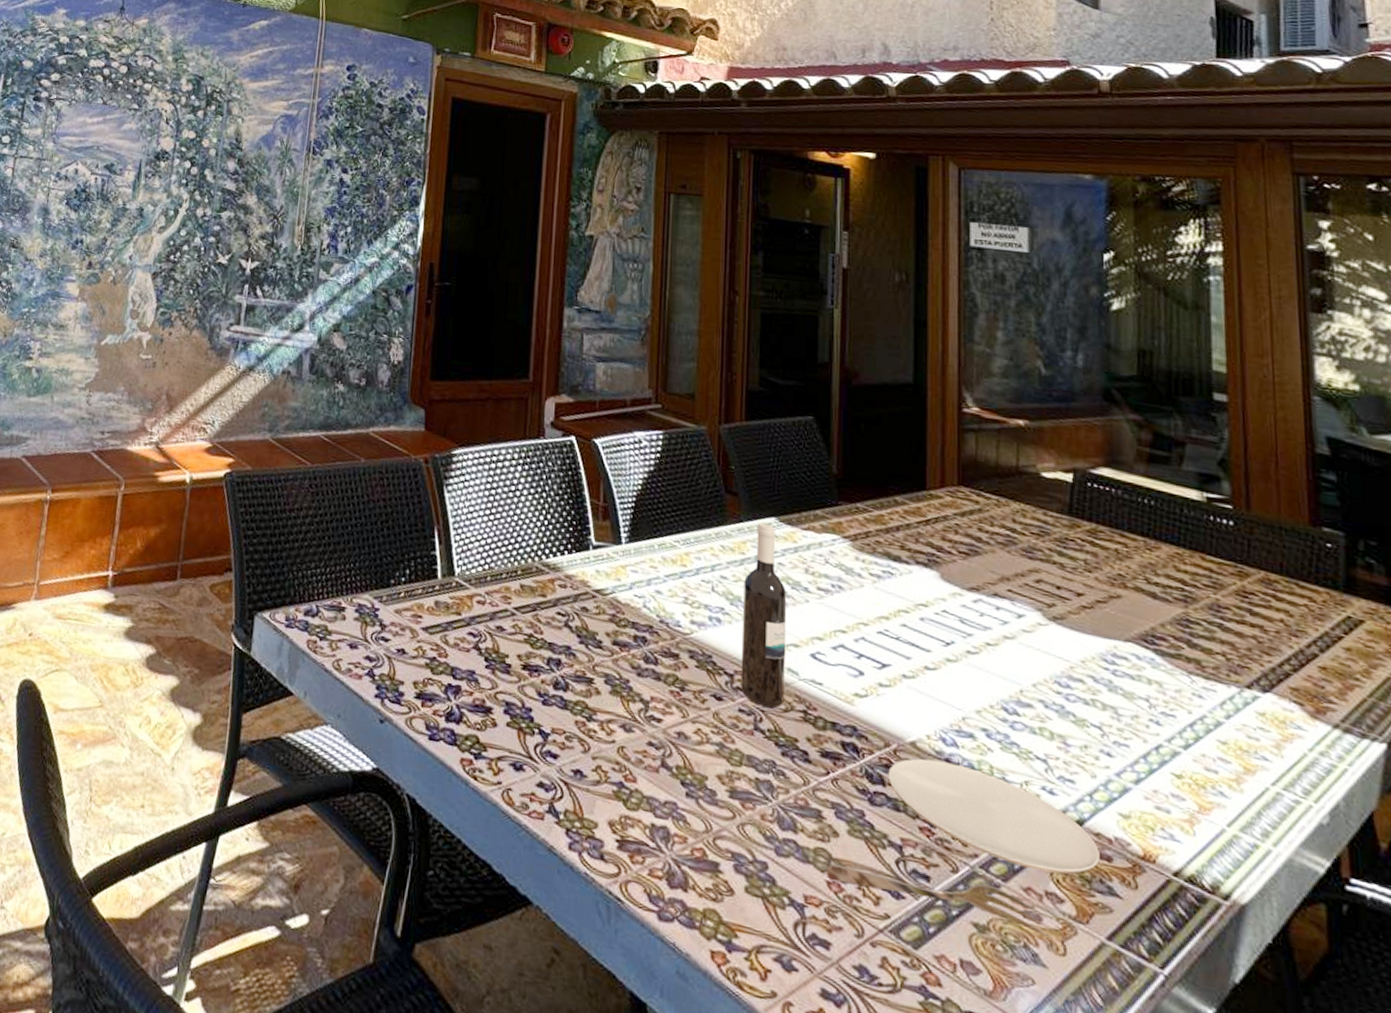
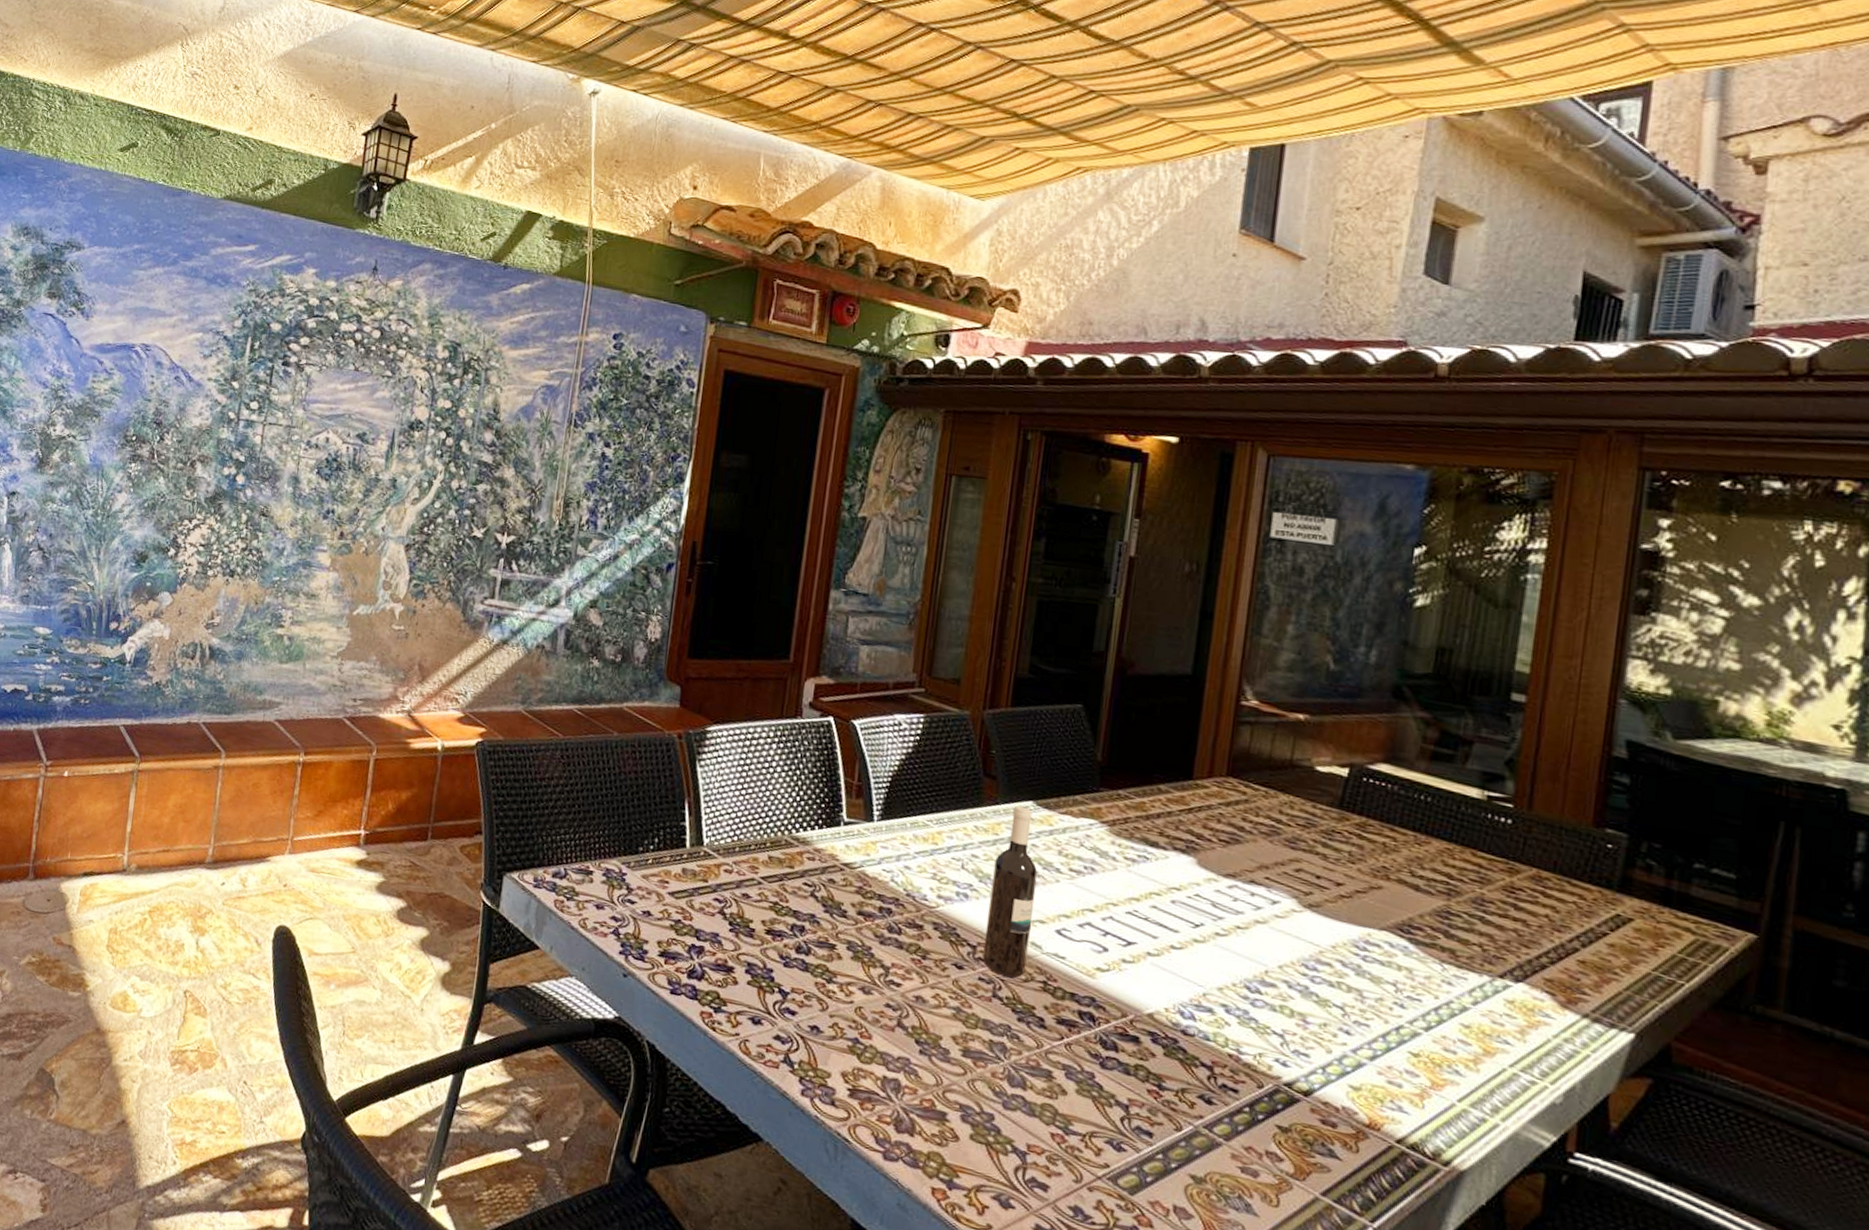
fork: present [826,864,1053,939] -> none [1051,1118,1270,1192]
plate: present [888,758,1100,875] -> none [1121,1028,1325,1138]

